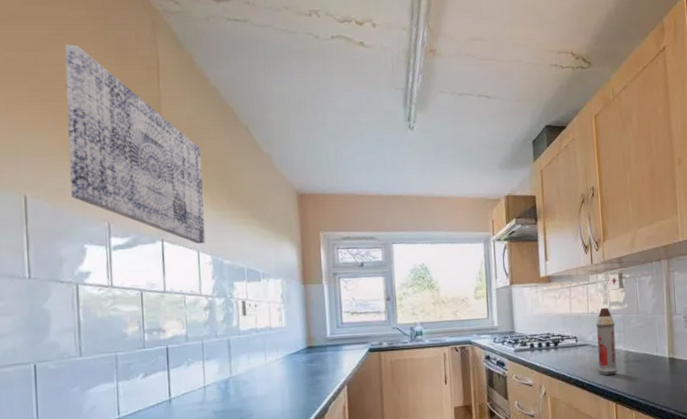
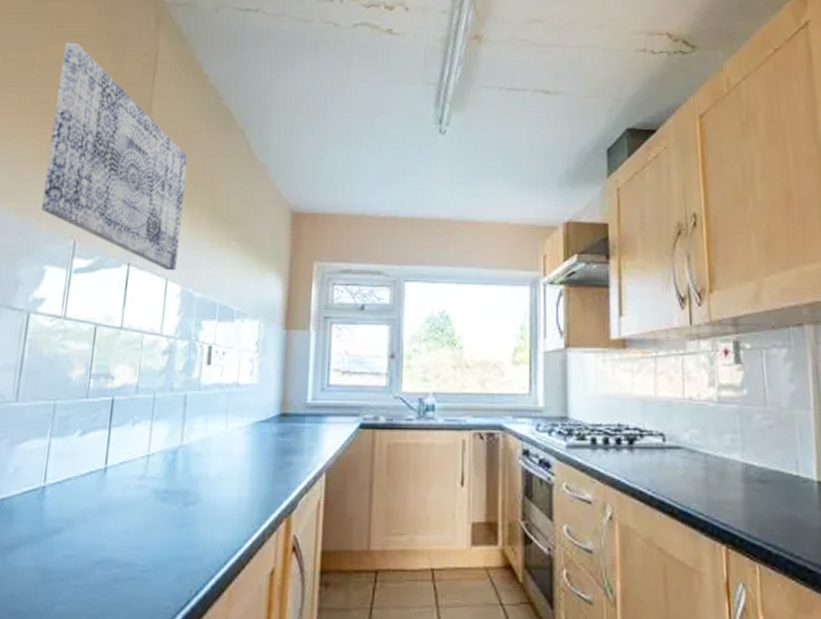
spray bottle: present [596,307,618,376] -> none [695,391,731,501]

